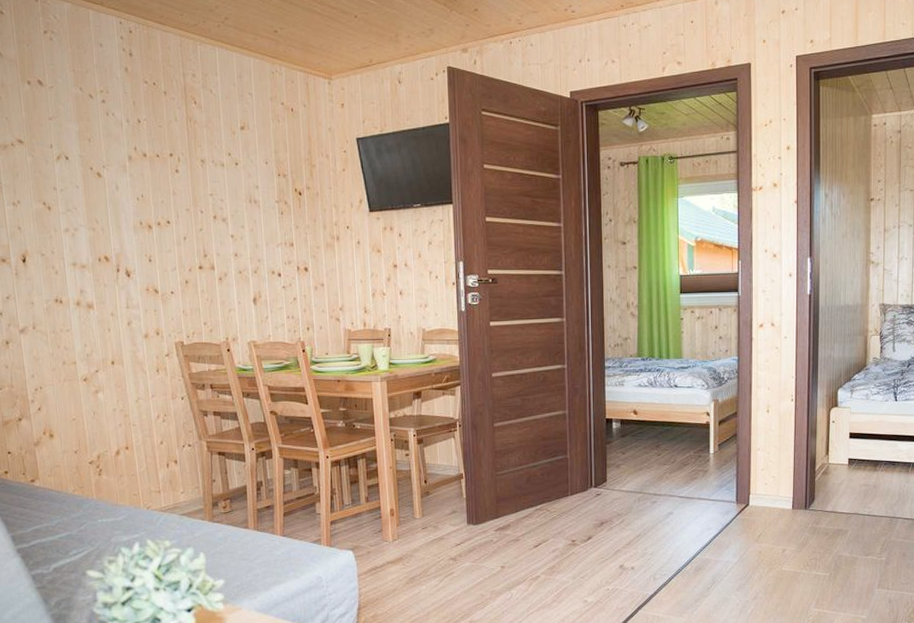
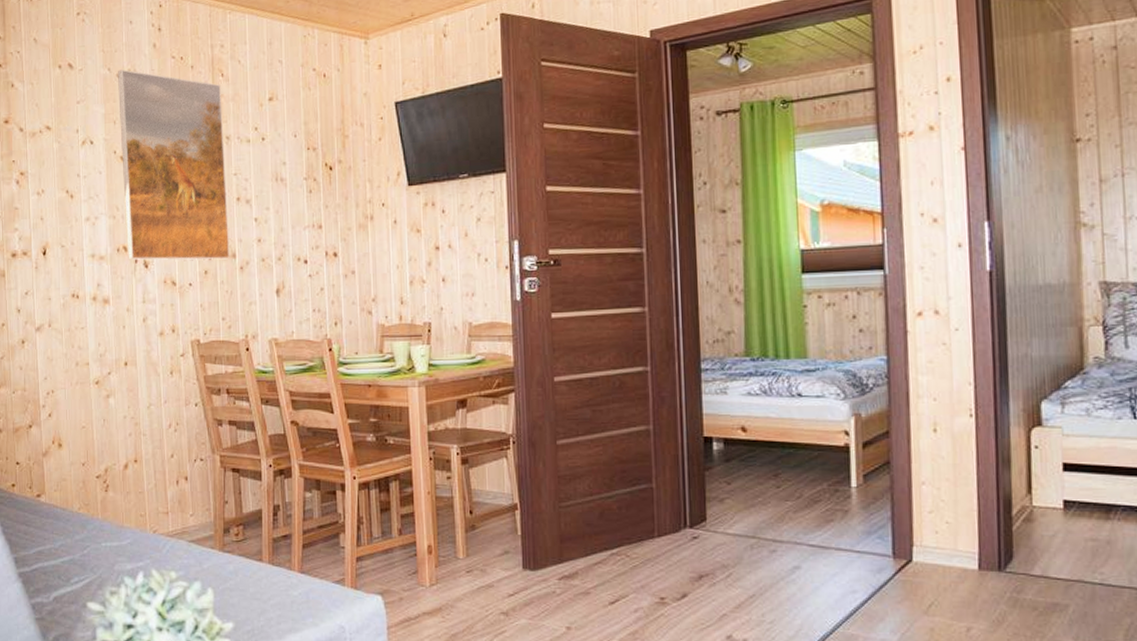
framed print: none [90,90,209,271] -> present [118,69,230,260]

